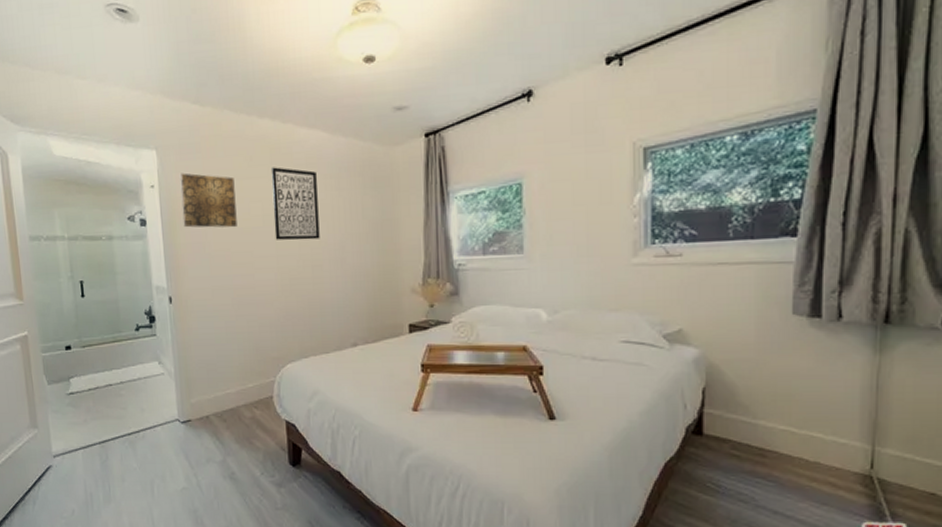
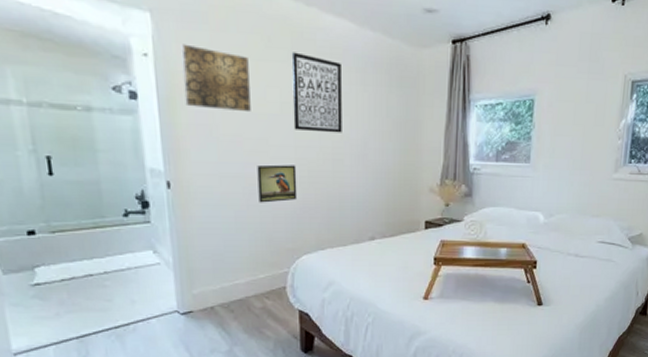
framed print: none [244,274,281,313] -> present [257,164,298,203]

